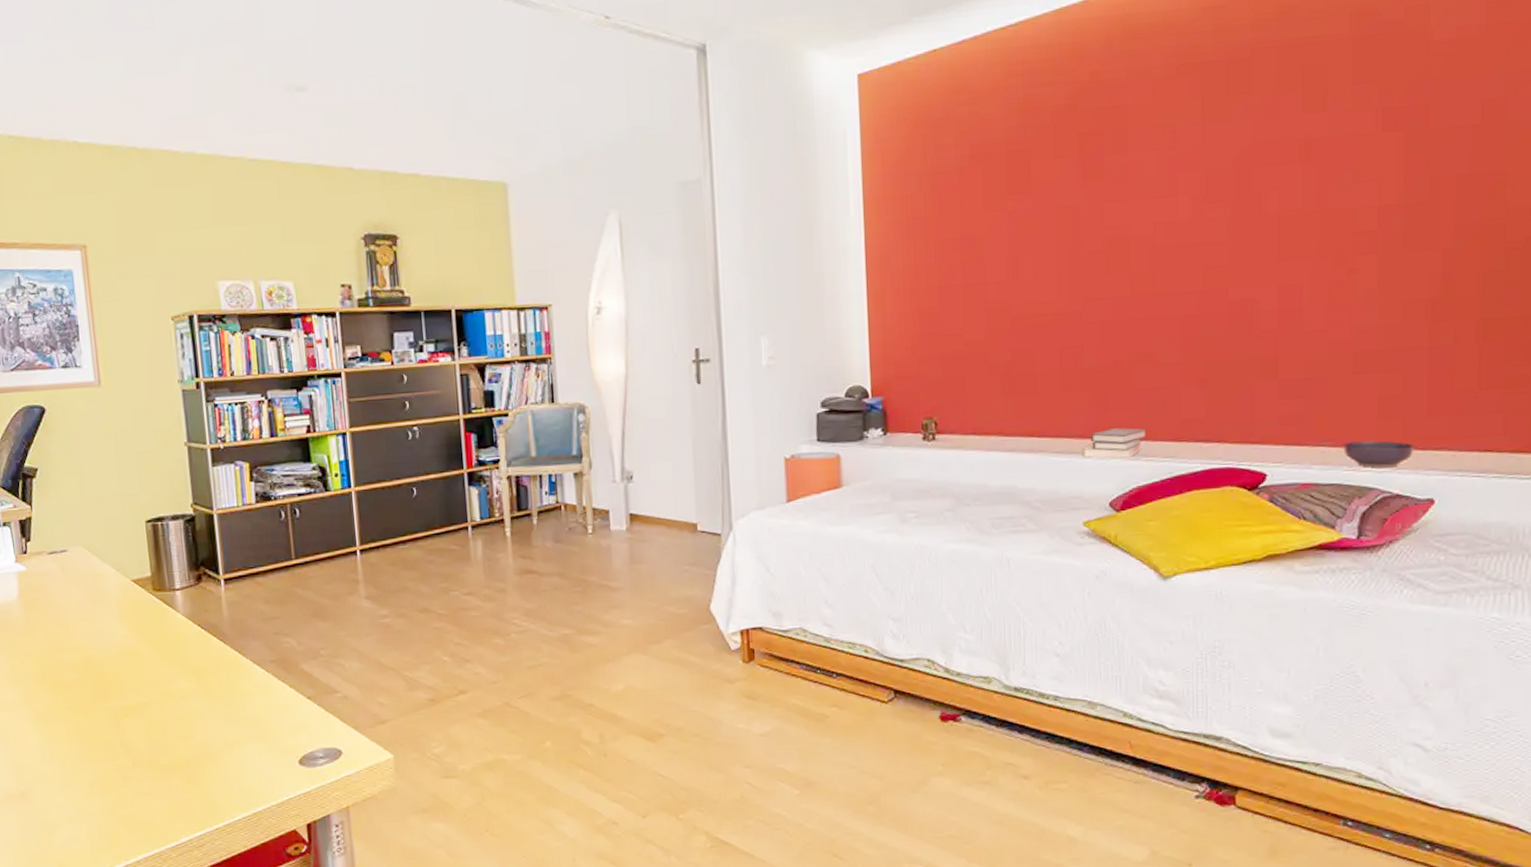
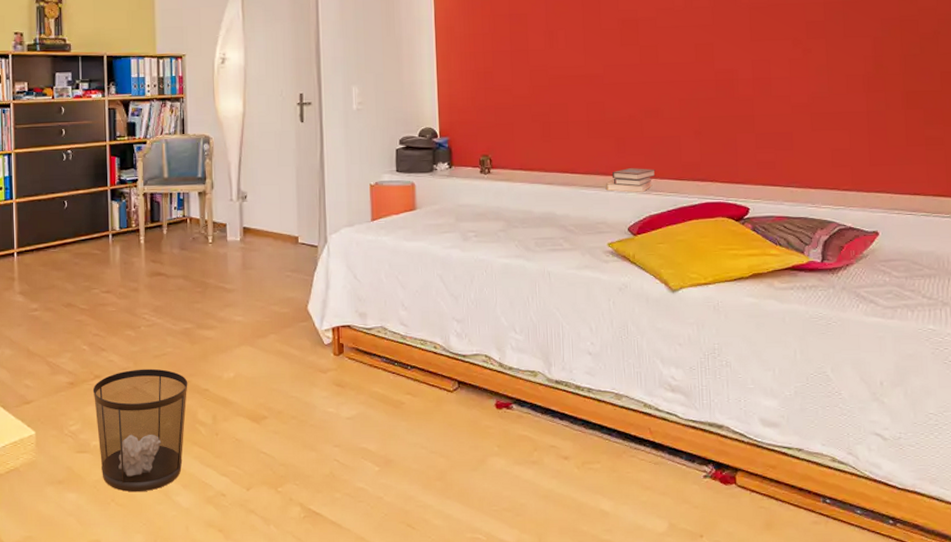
waste bin: none [457,681,570,821] -> present [92,368,188,492]
bowl: present [1343,440,1415,468] -> none [807,184,861,206]

